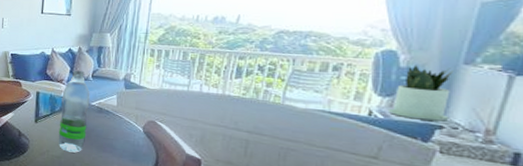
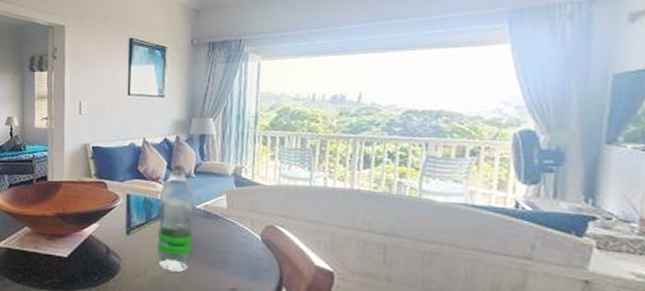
planter: present [387,65,455,122] -> none [535,146,601,211]

